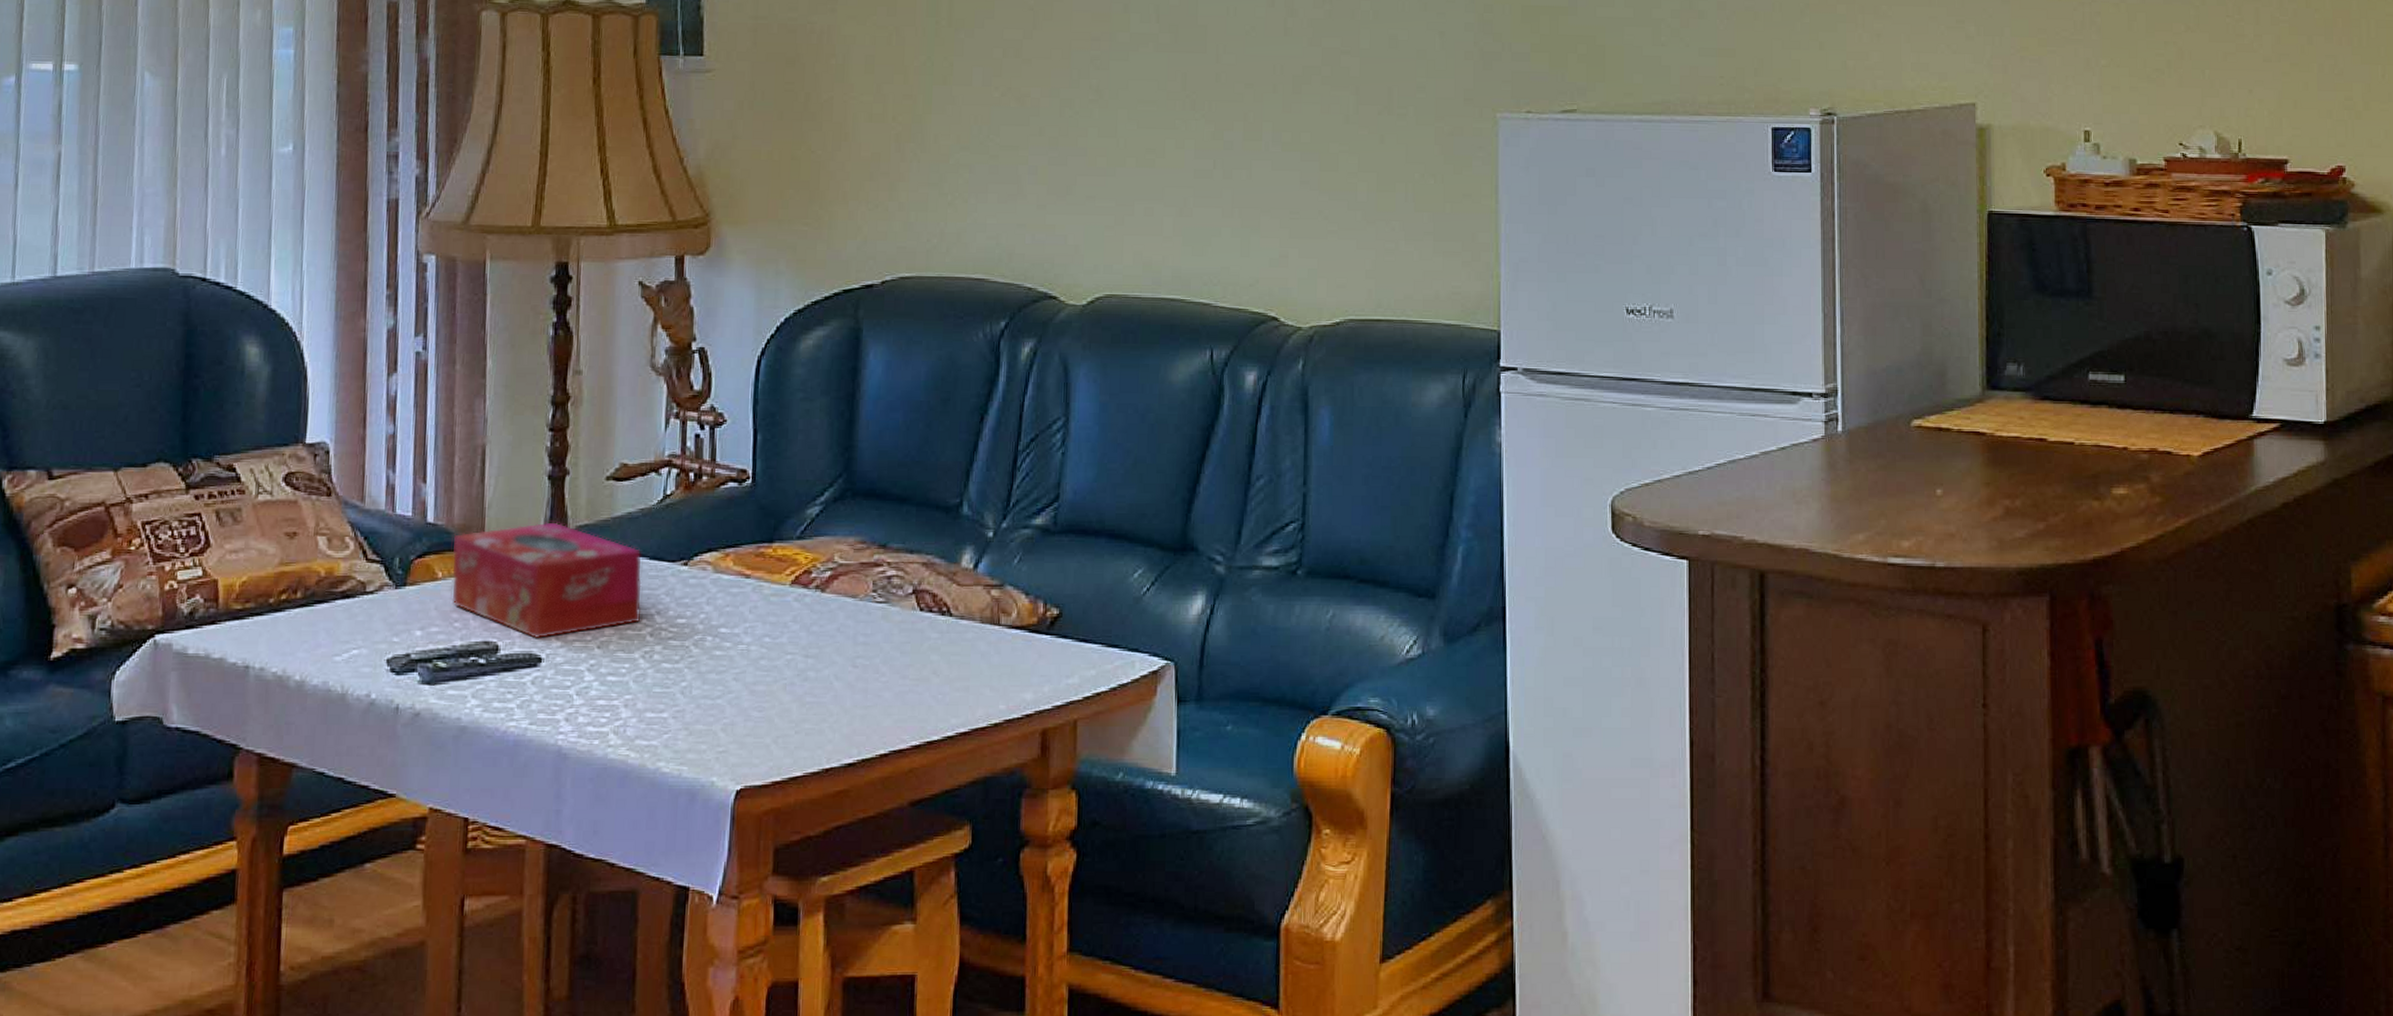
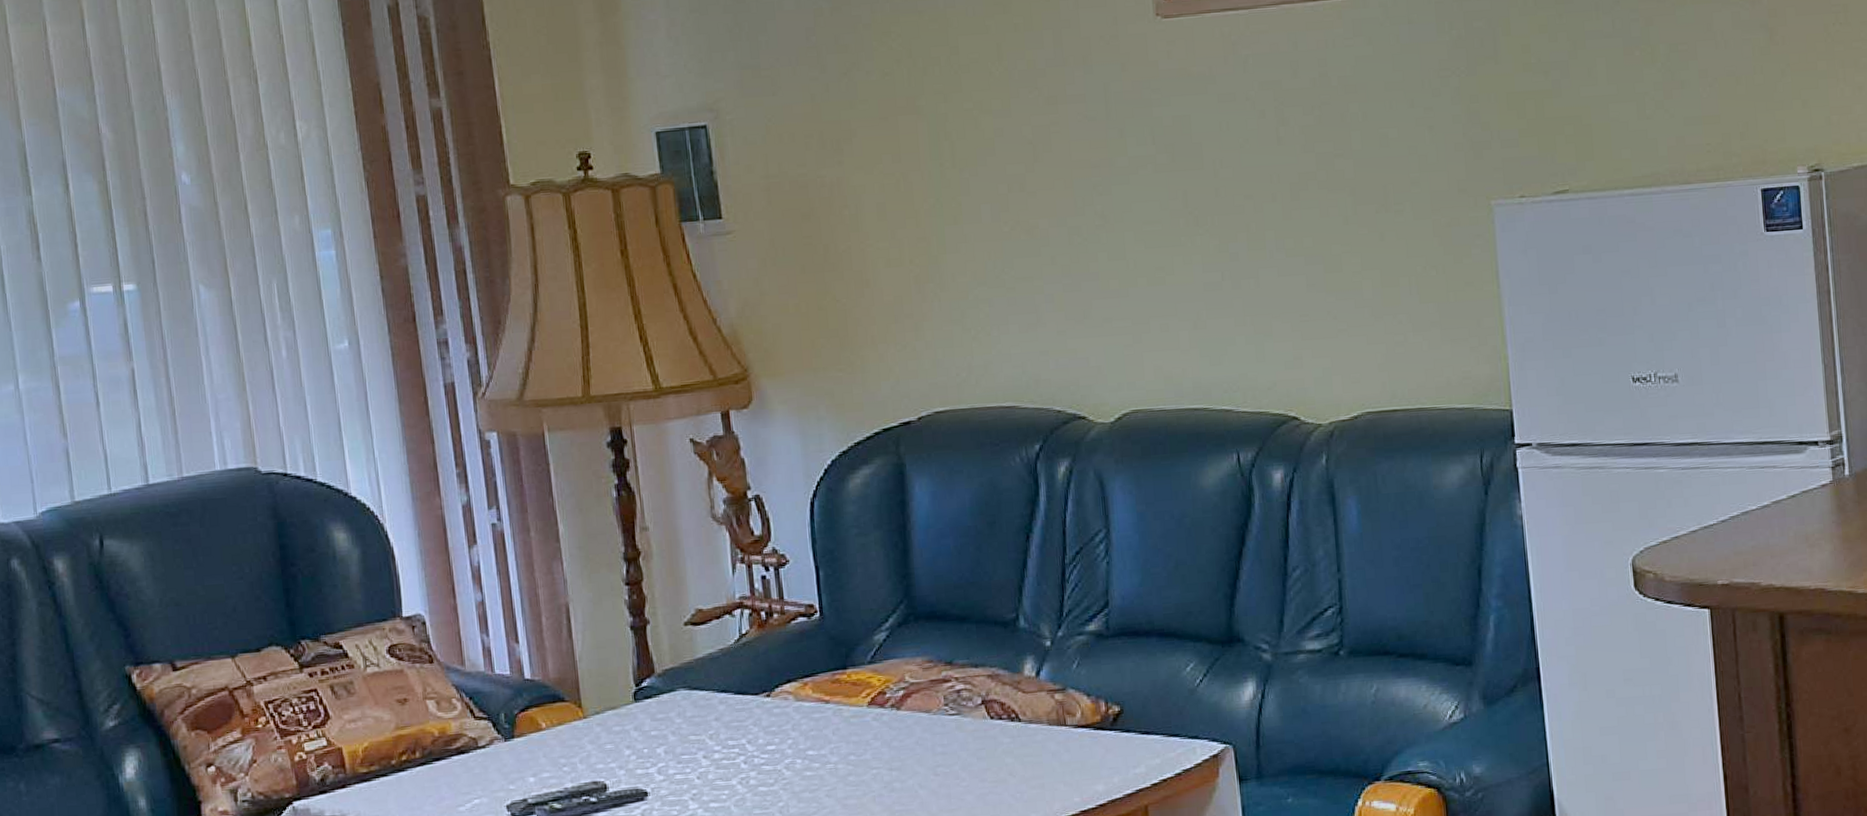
tissue box: present [452,522,642,639] -> none [551,668,733,775]

